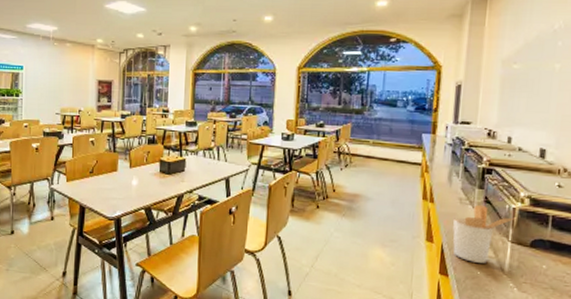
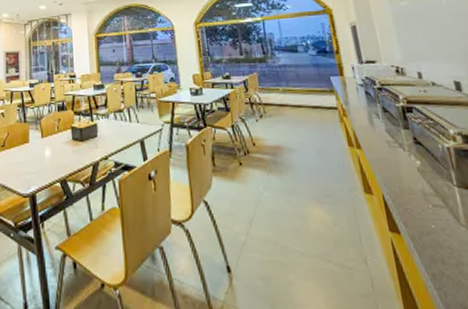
utensil holder: present [453,204,516,263] -> none [387,146,454,214]

